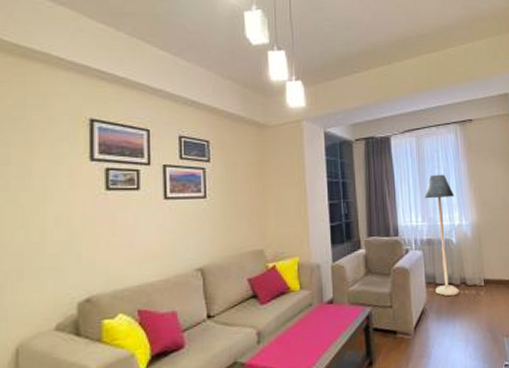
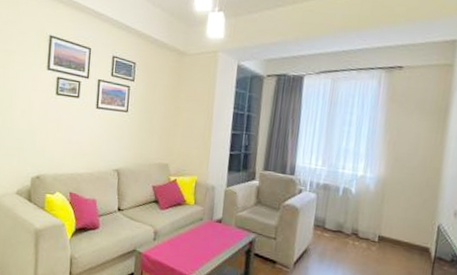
floor lamp: present [424,174,460,296] -> none [322,121,364,244]

